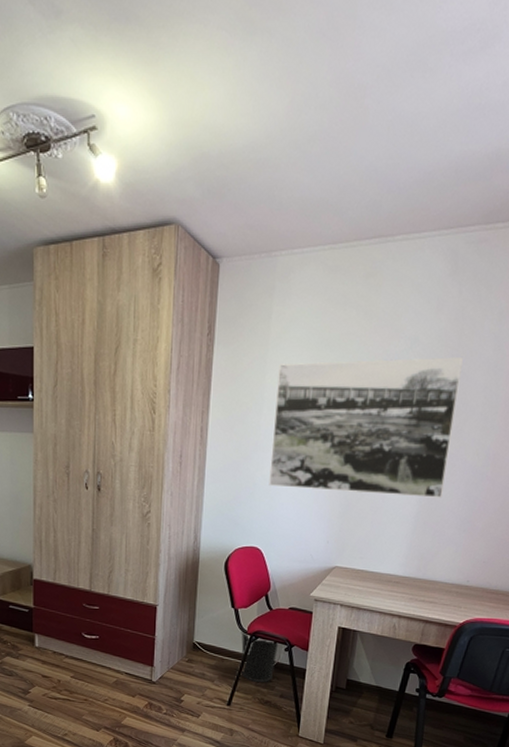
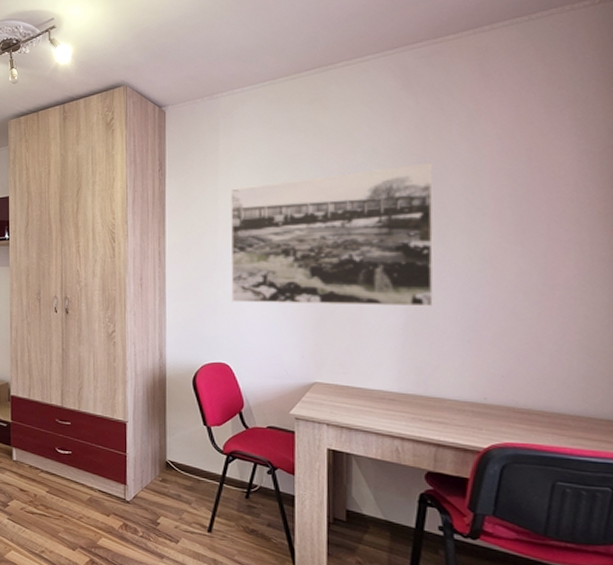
wastebasket: present [241,631,279,682] -> none [216,450,260,508]

